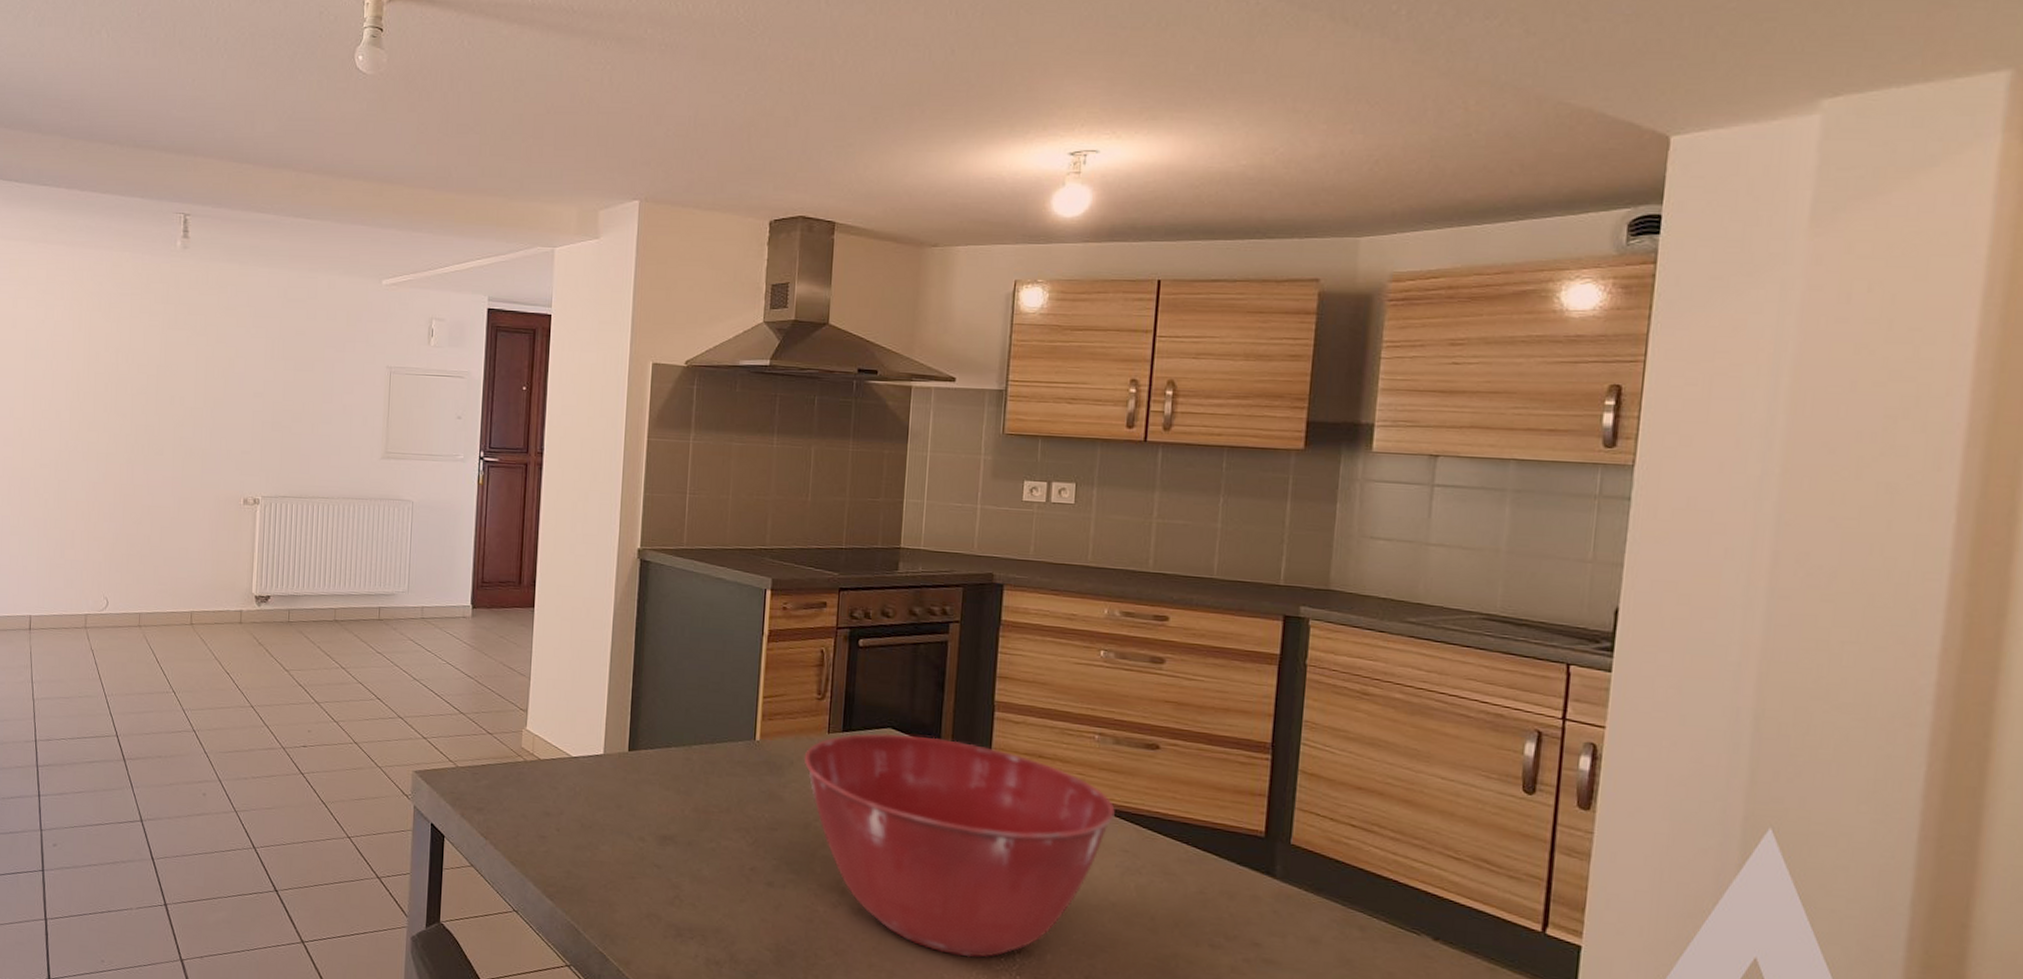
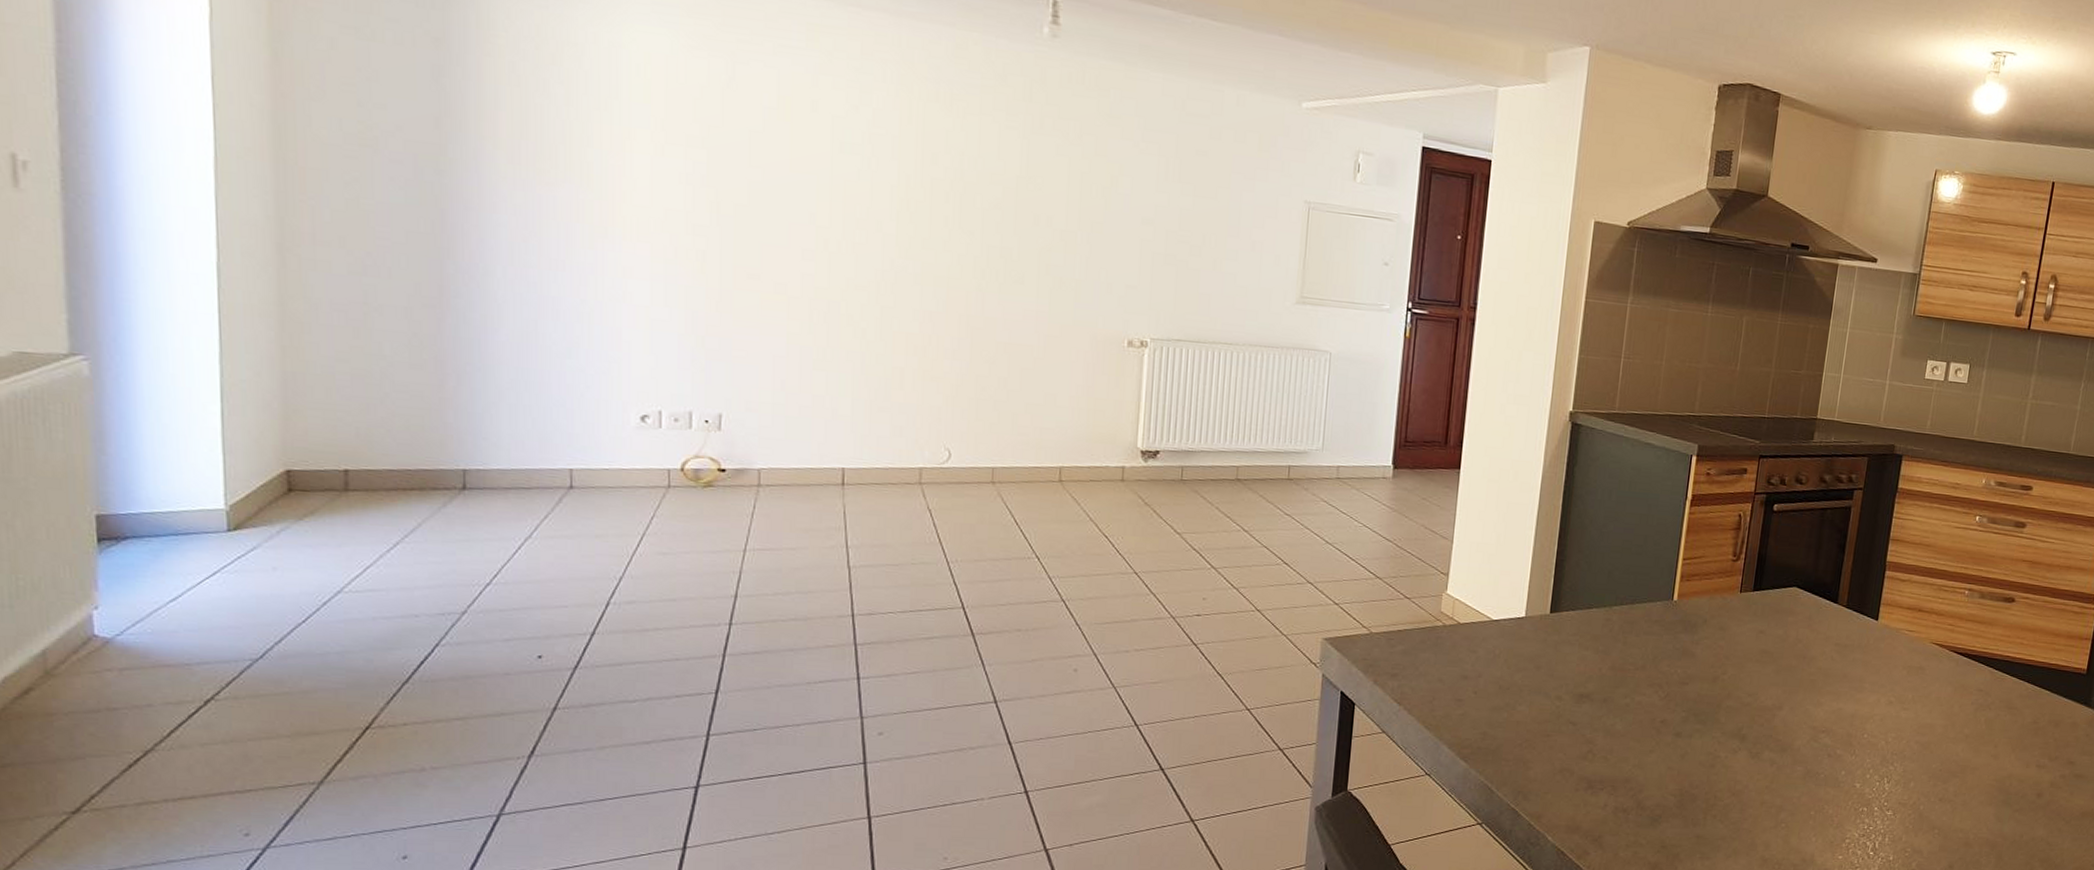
mixing bowl: present [803,733,1115,957] -> none [1716,591,1976,790]

